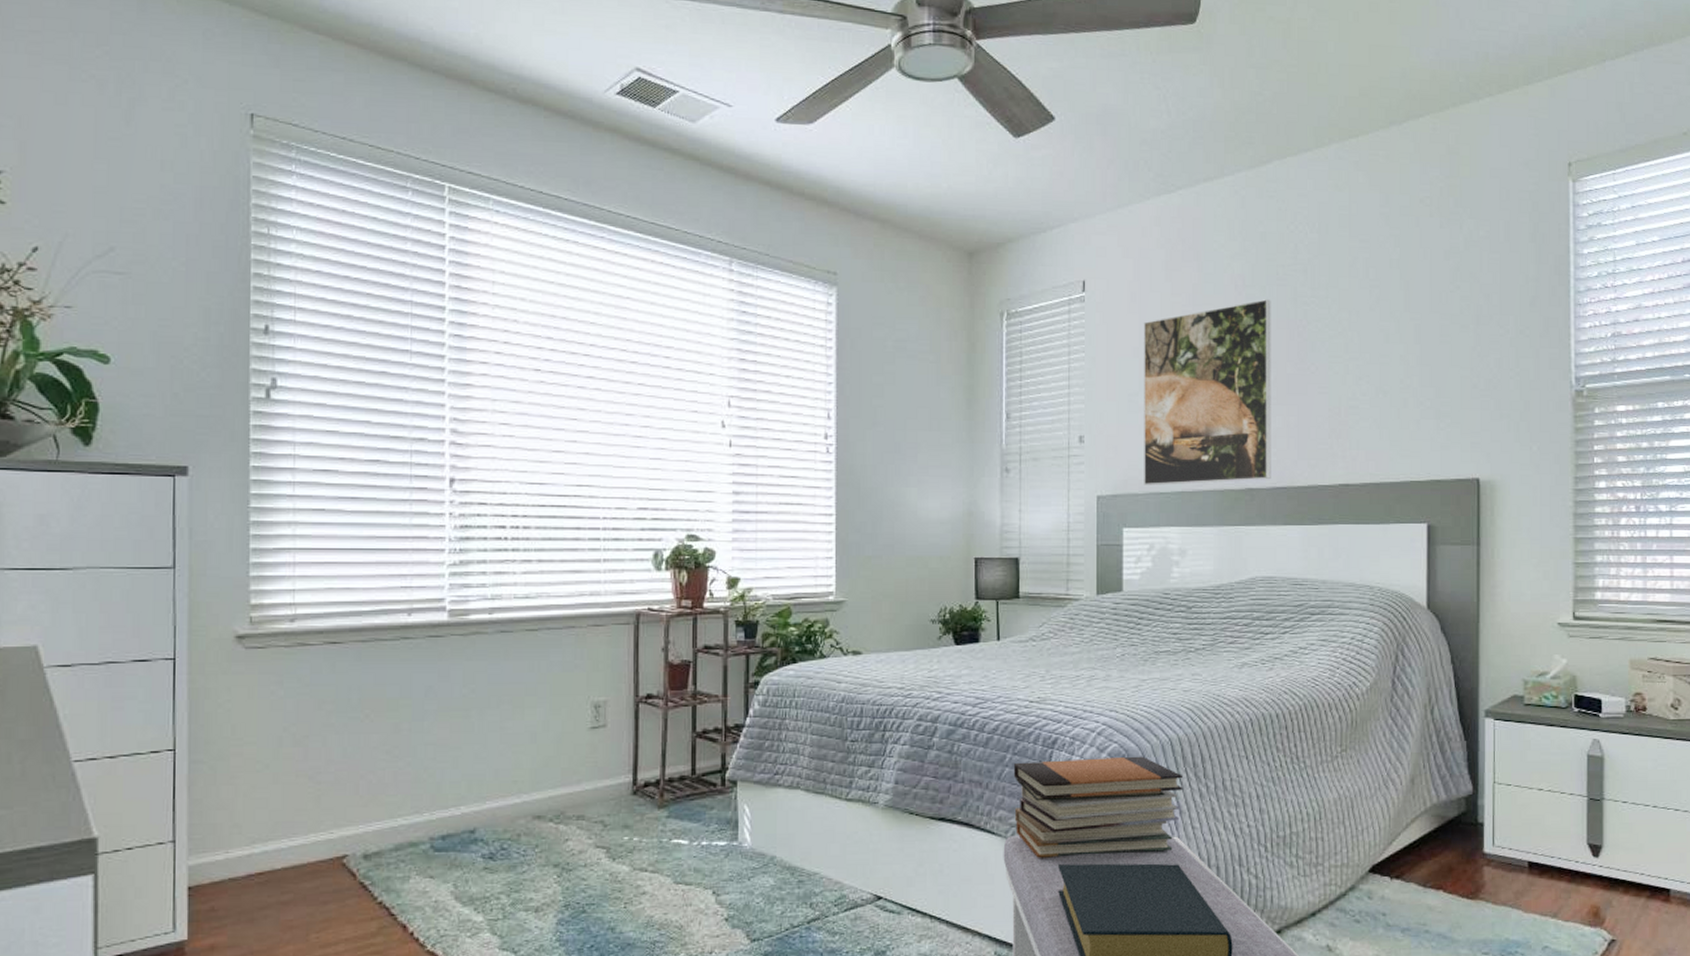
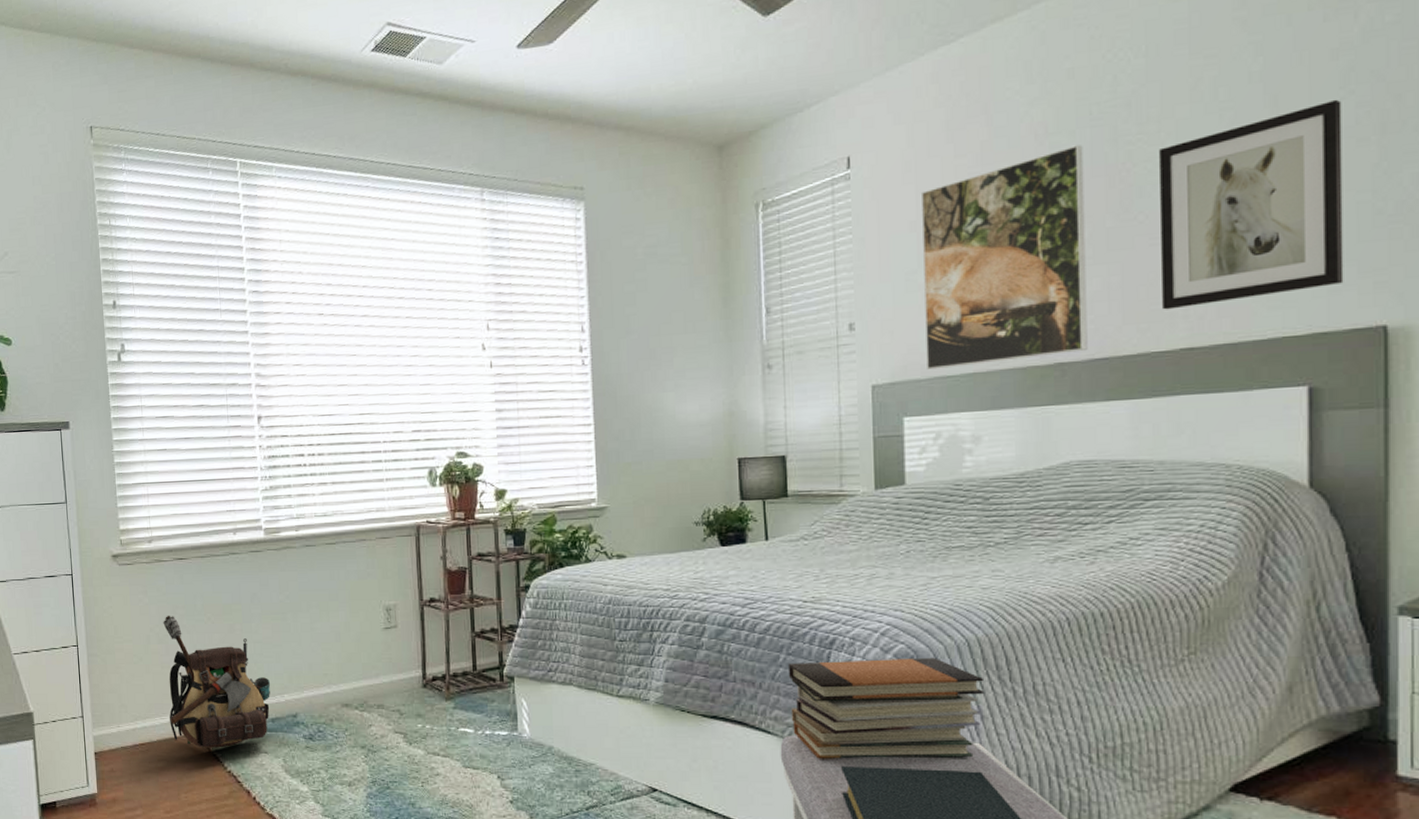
backpack: none [301,711,444,875] -> present [163,615,271,748]
wall art: none [1327,291,1452,450] -> present [1159,99,1344,310]

